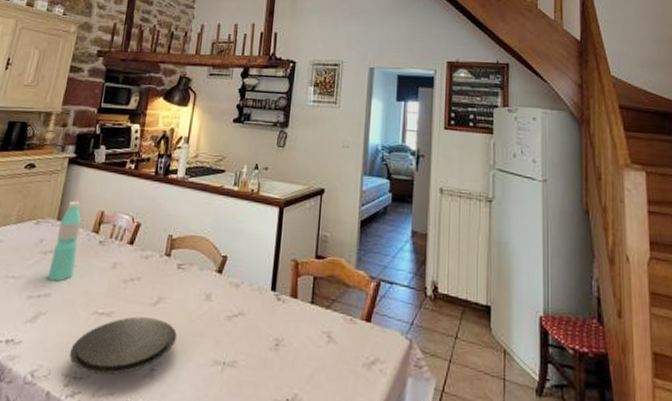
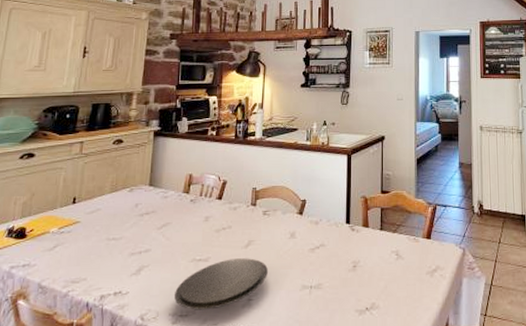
water bottle: present [47,201,82,282] -> none [146,168,172,238]

